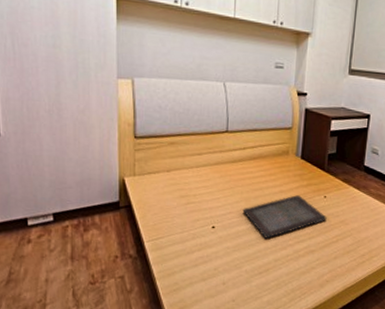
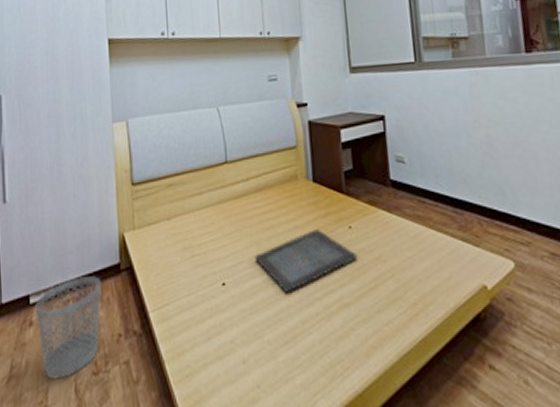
wastebasket: none [33,208,100,285] -> present [35,276,101,380]

